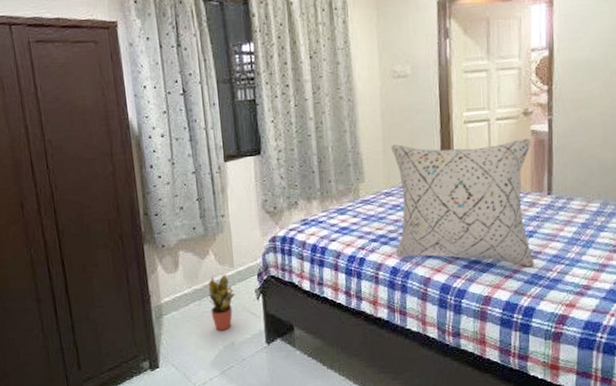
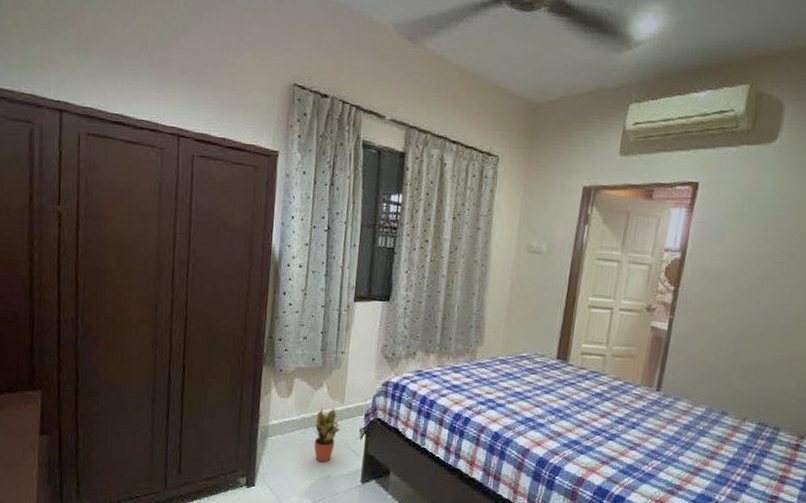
pillow: present [391,138,534,267] -> none [500,315,650,458]

